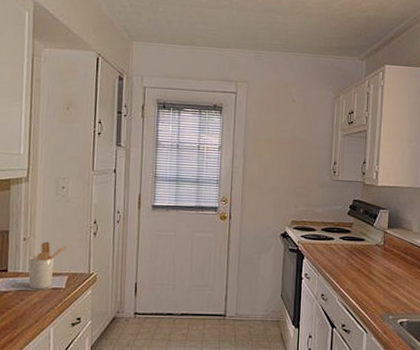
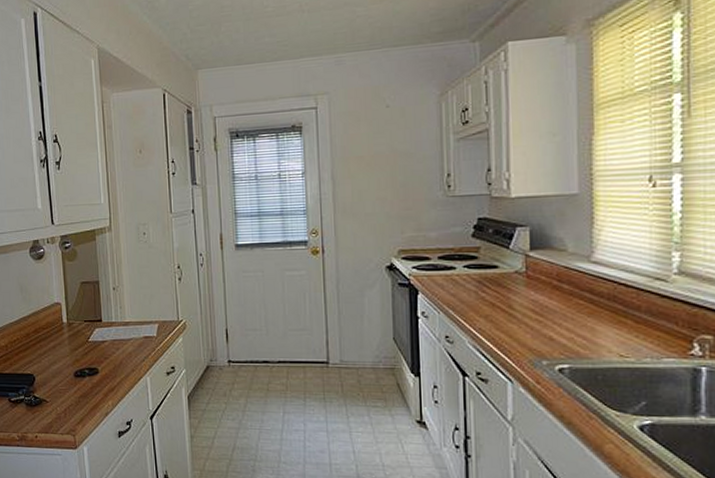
utensil holder: present [28,241,67,289] -> none [119,289,154,338]

